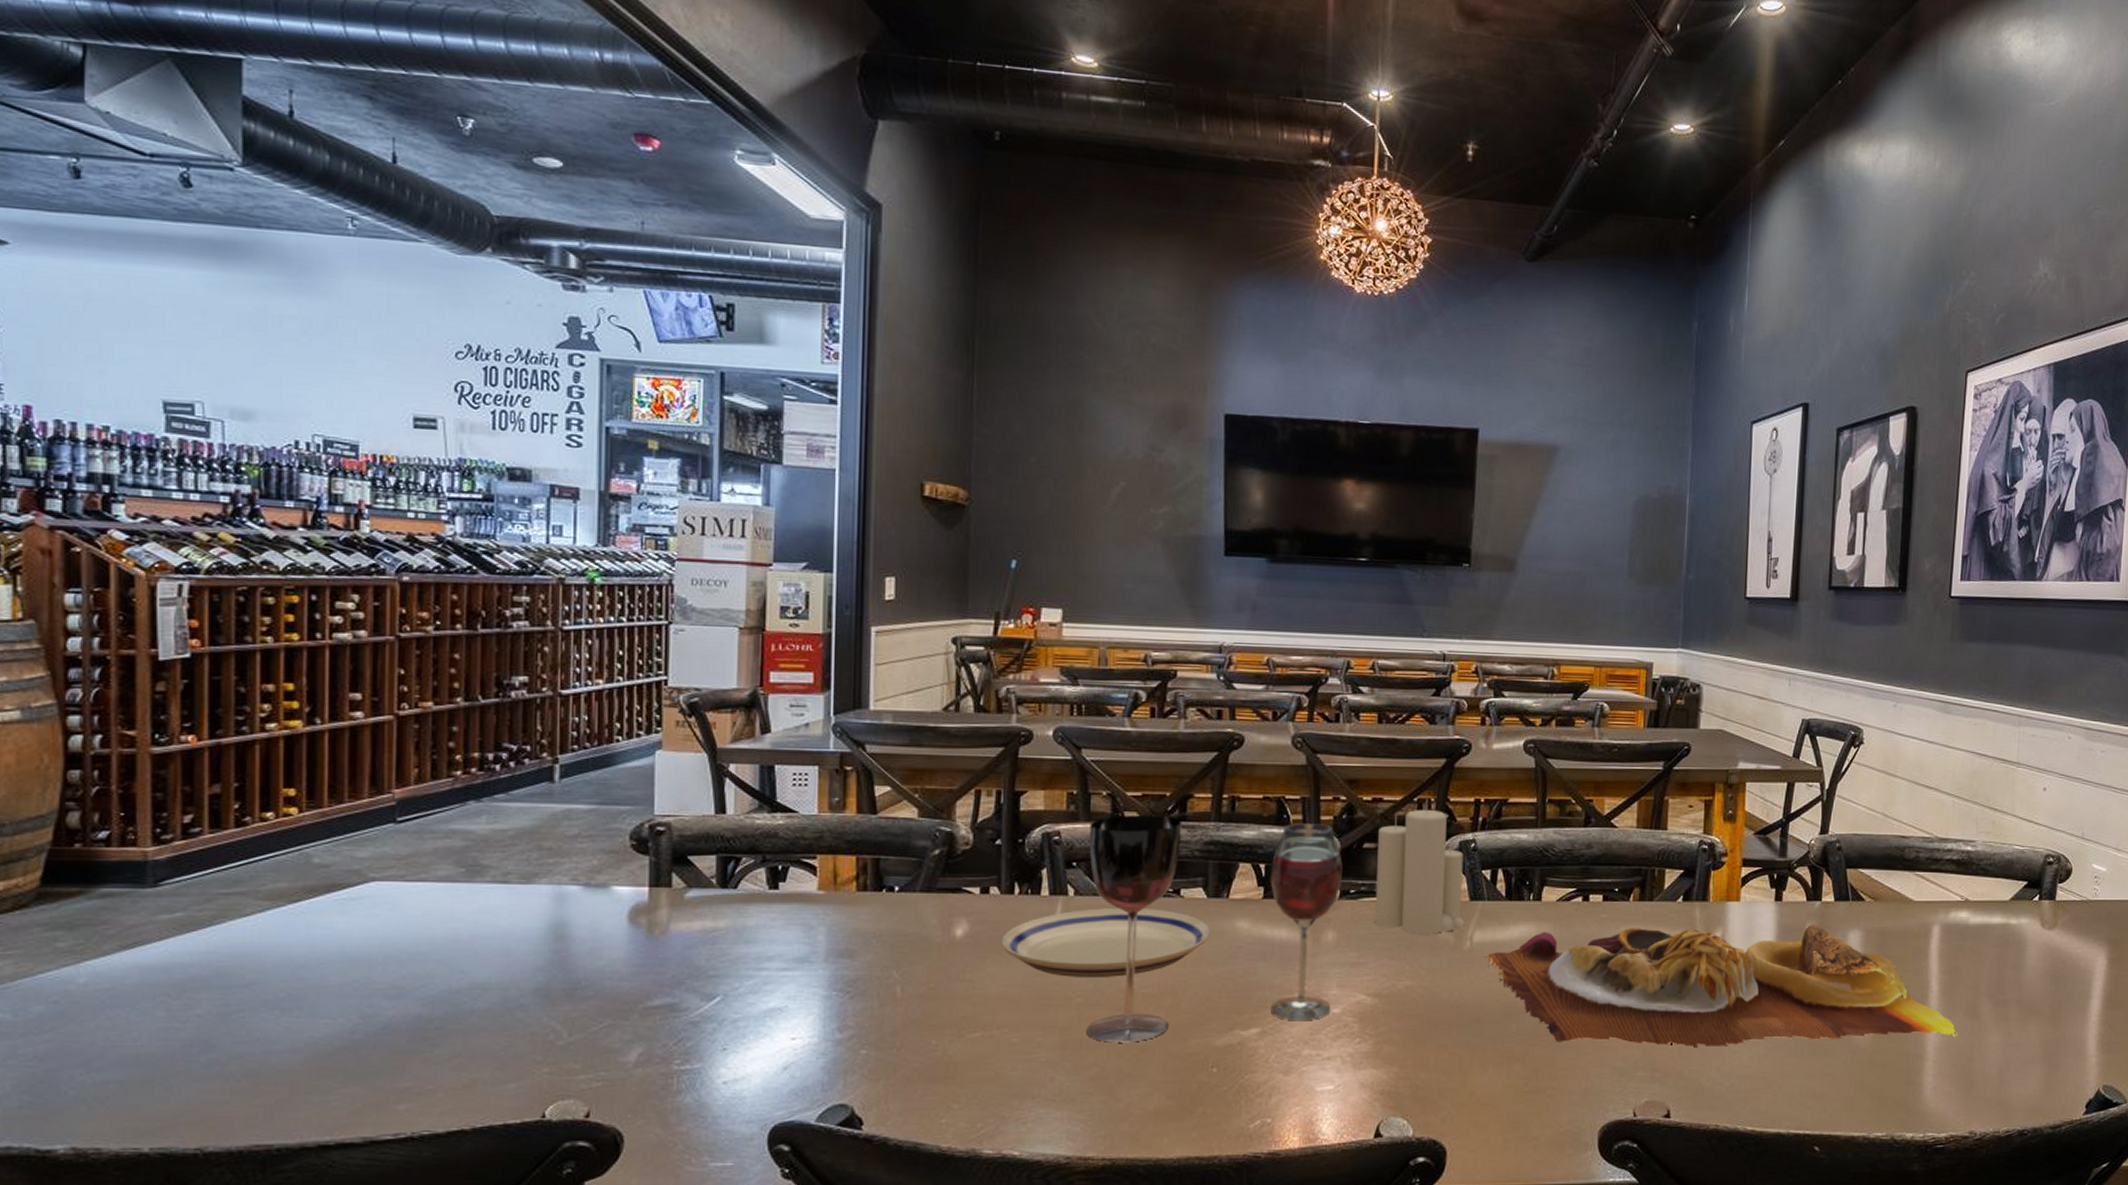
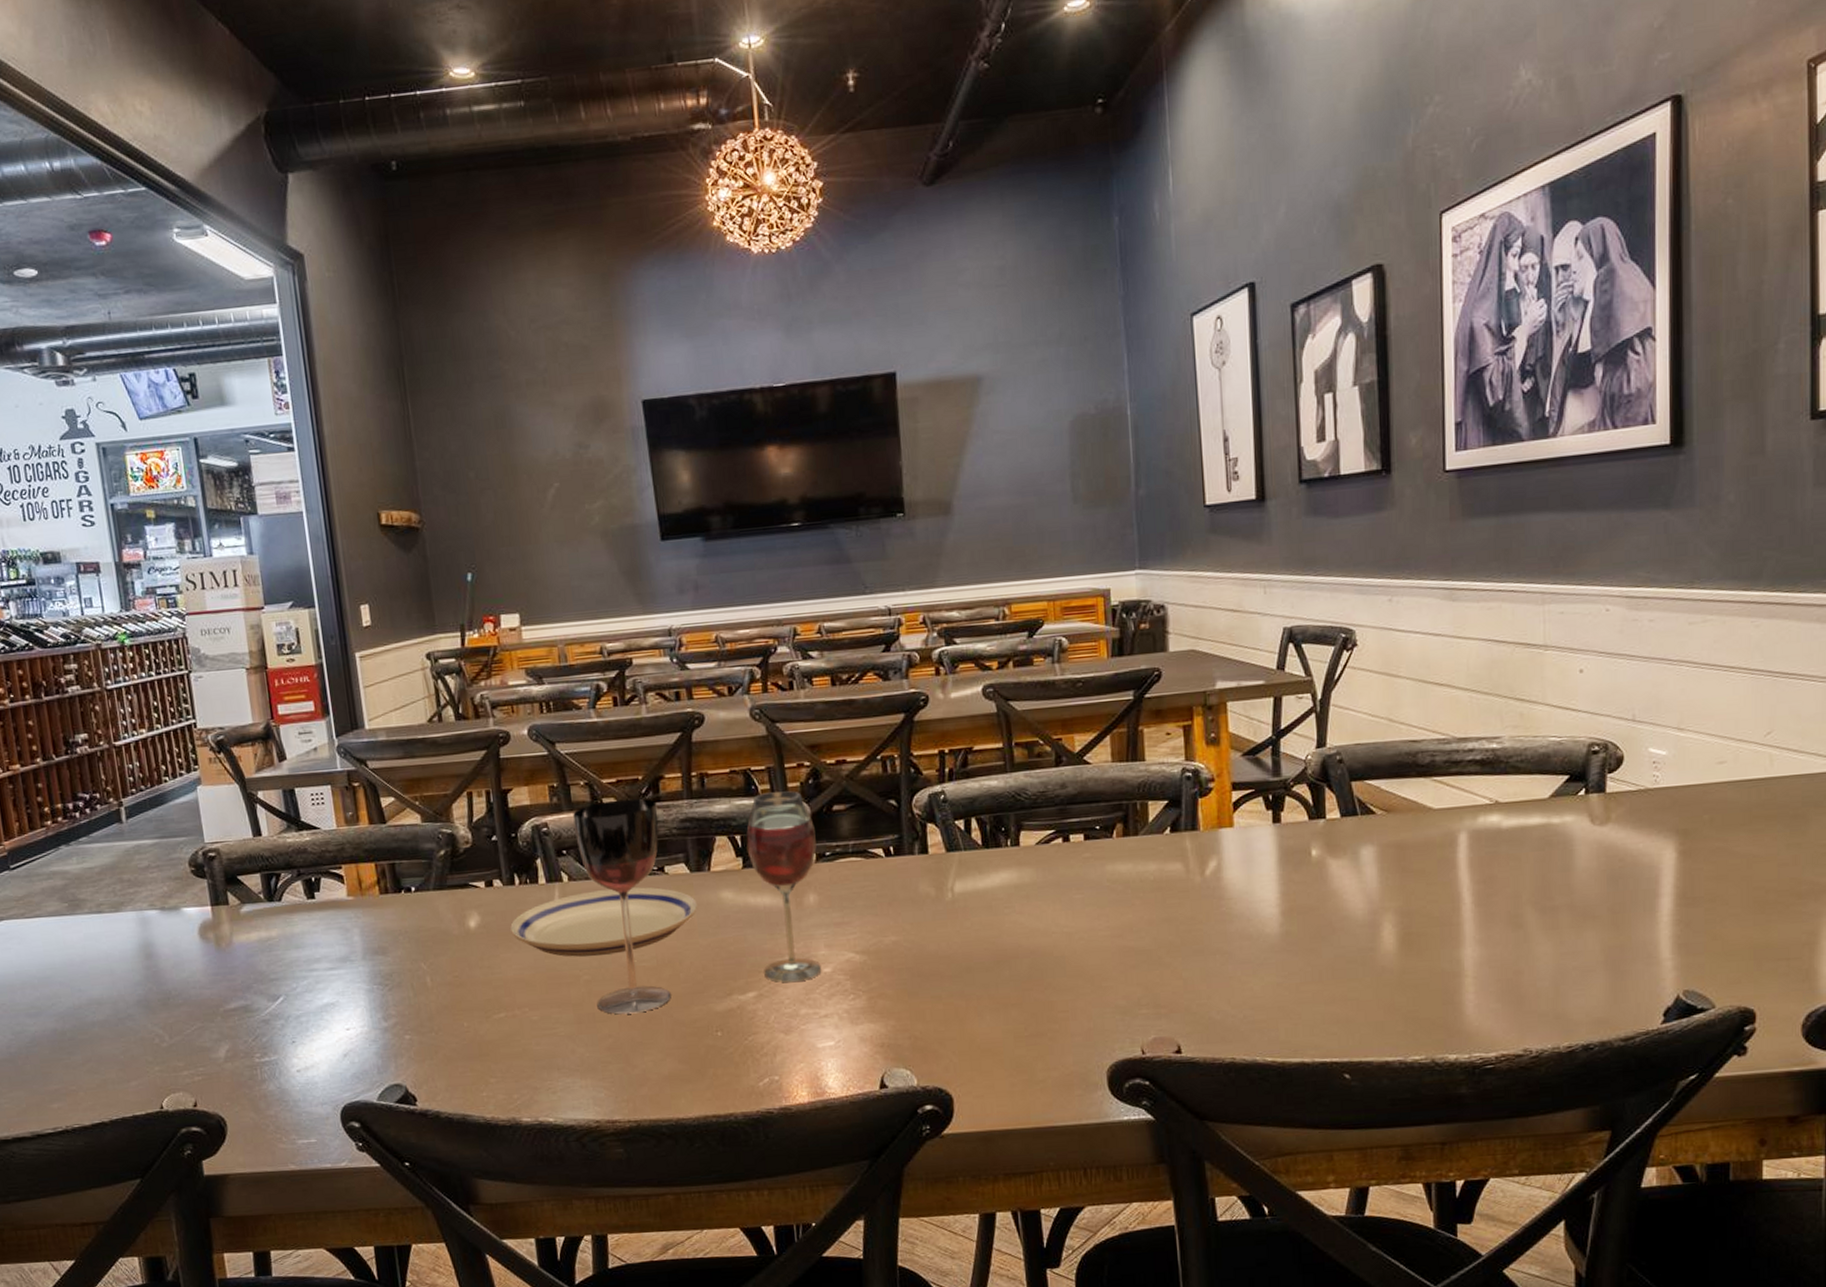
candle: present [1374,799,1465,935] -> none [846,756,944,891]
platter: present [1484,924,1958,1047] -> none [968,843,1500,985]

